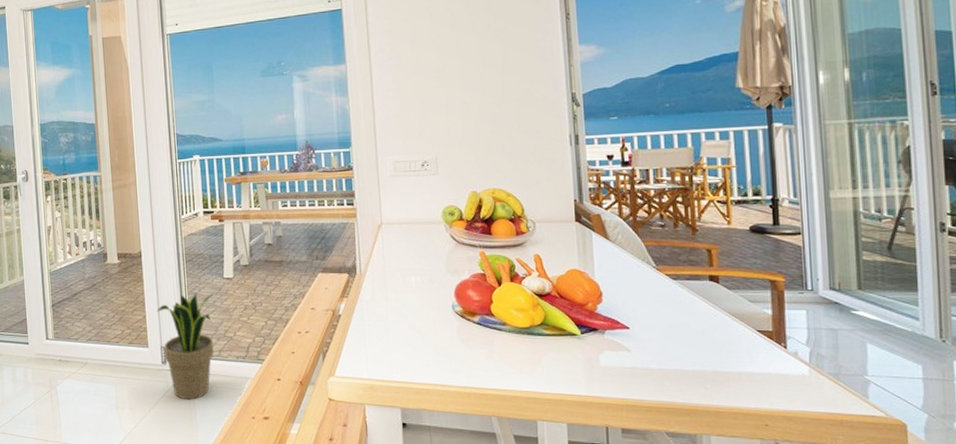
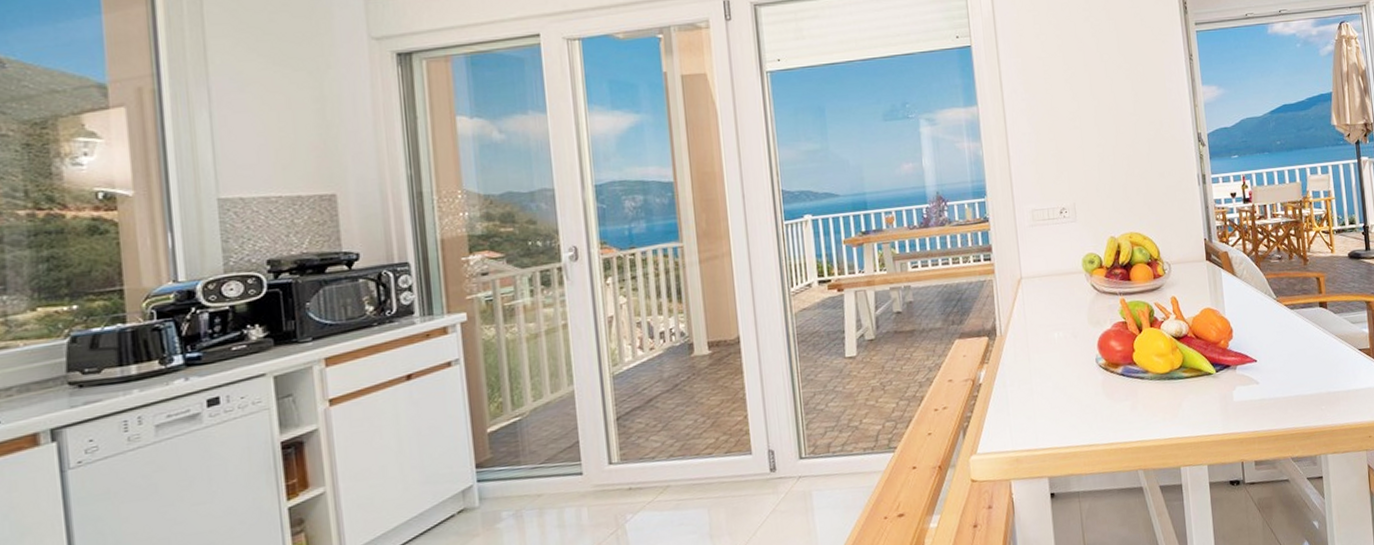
potted plant: present [156,293,214,400] -> none [761,379,835,511]

